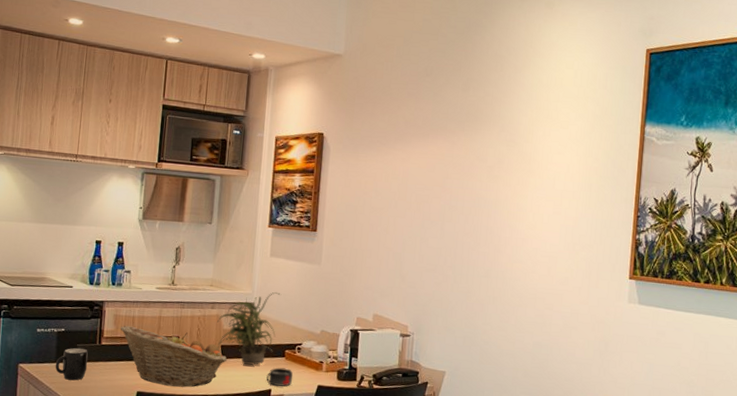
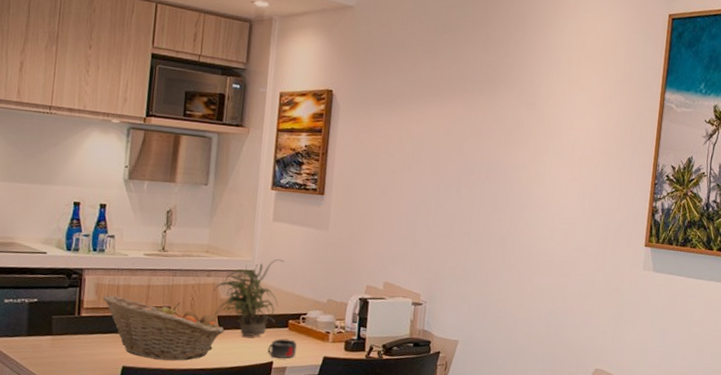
mug: present [55,347,88,381] -> none [26,319,65,356]

